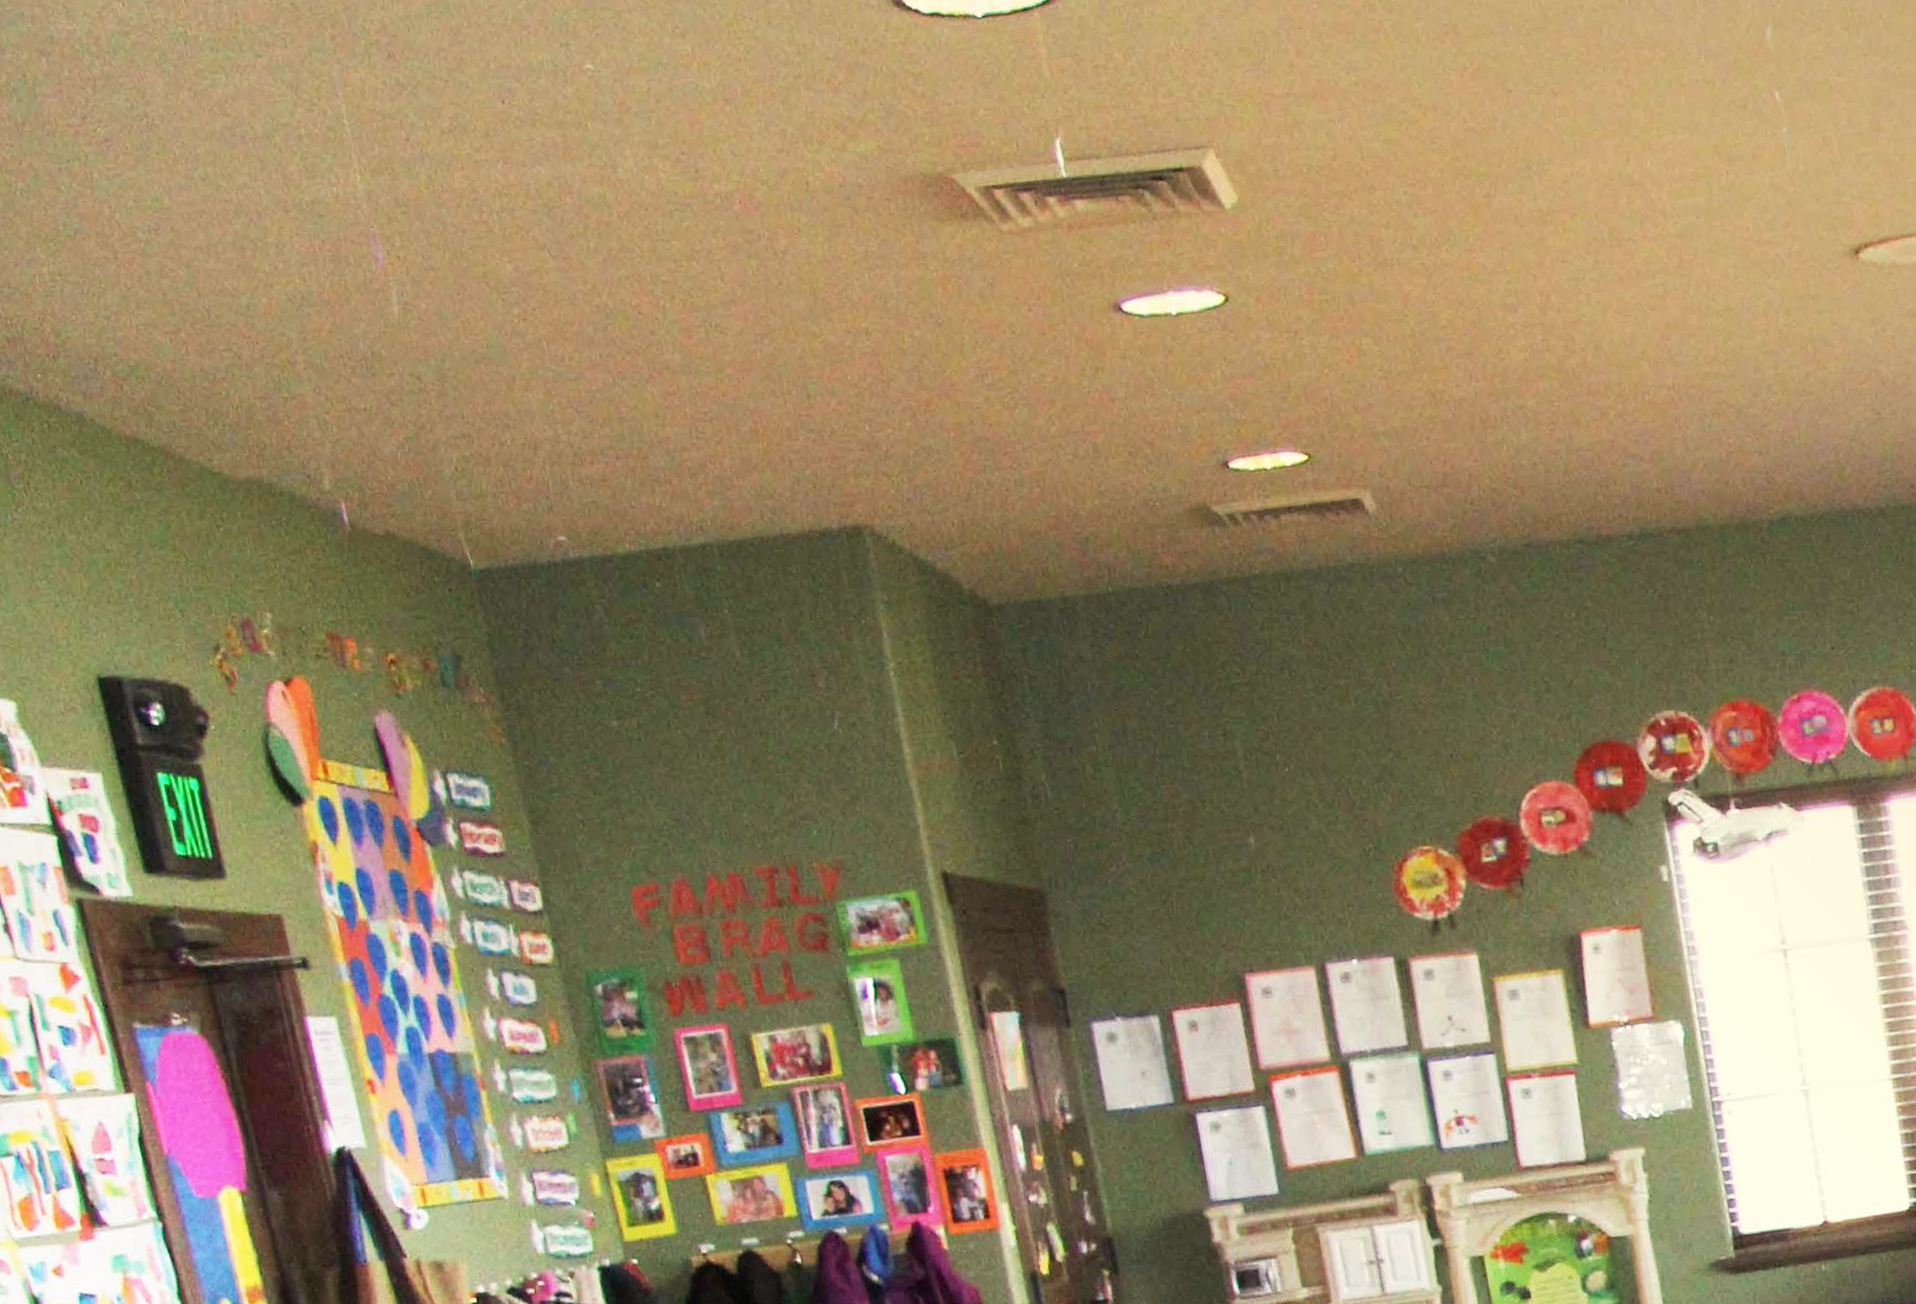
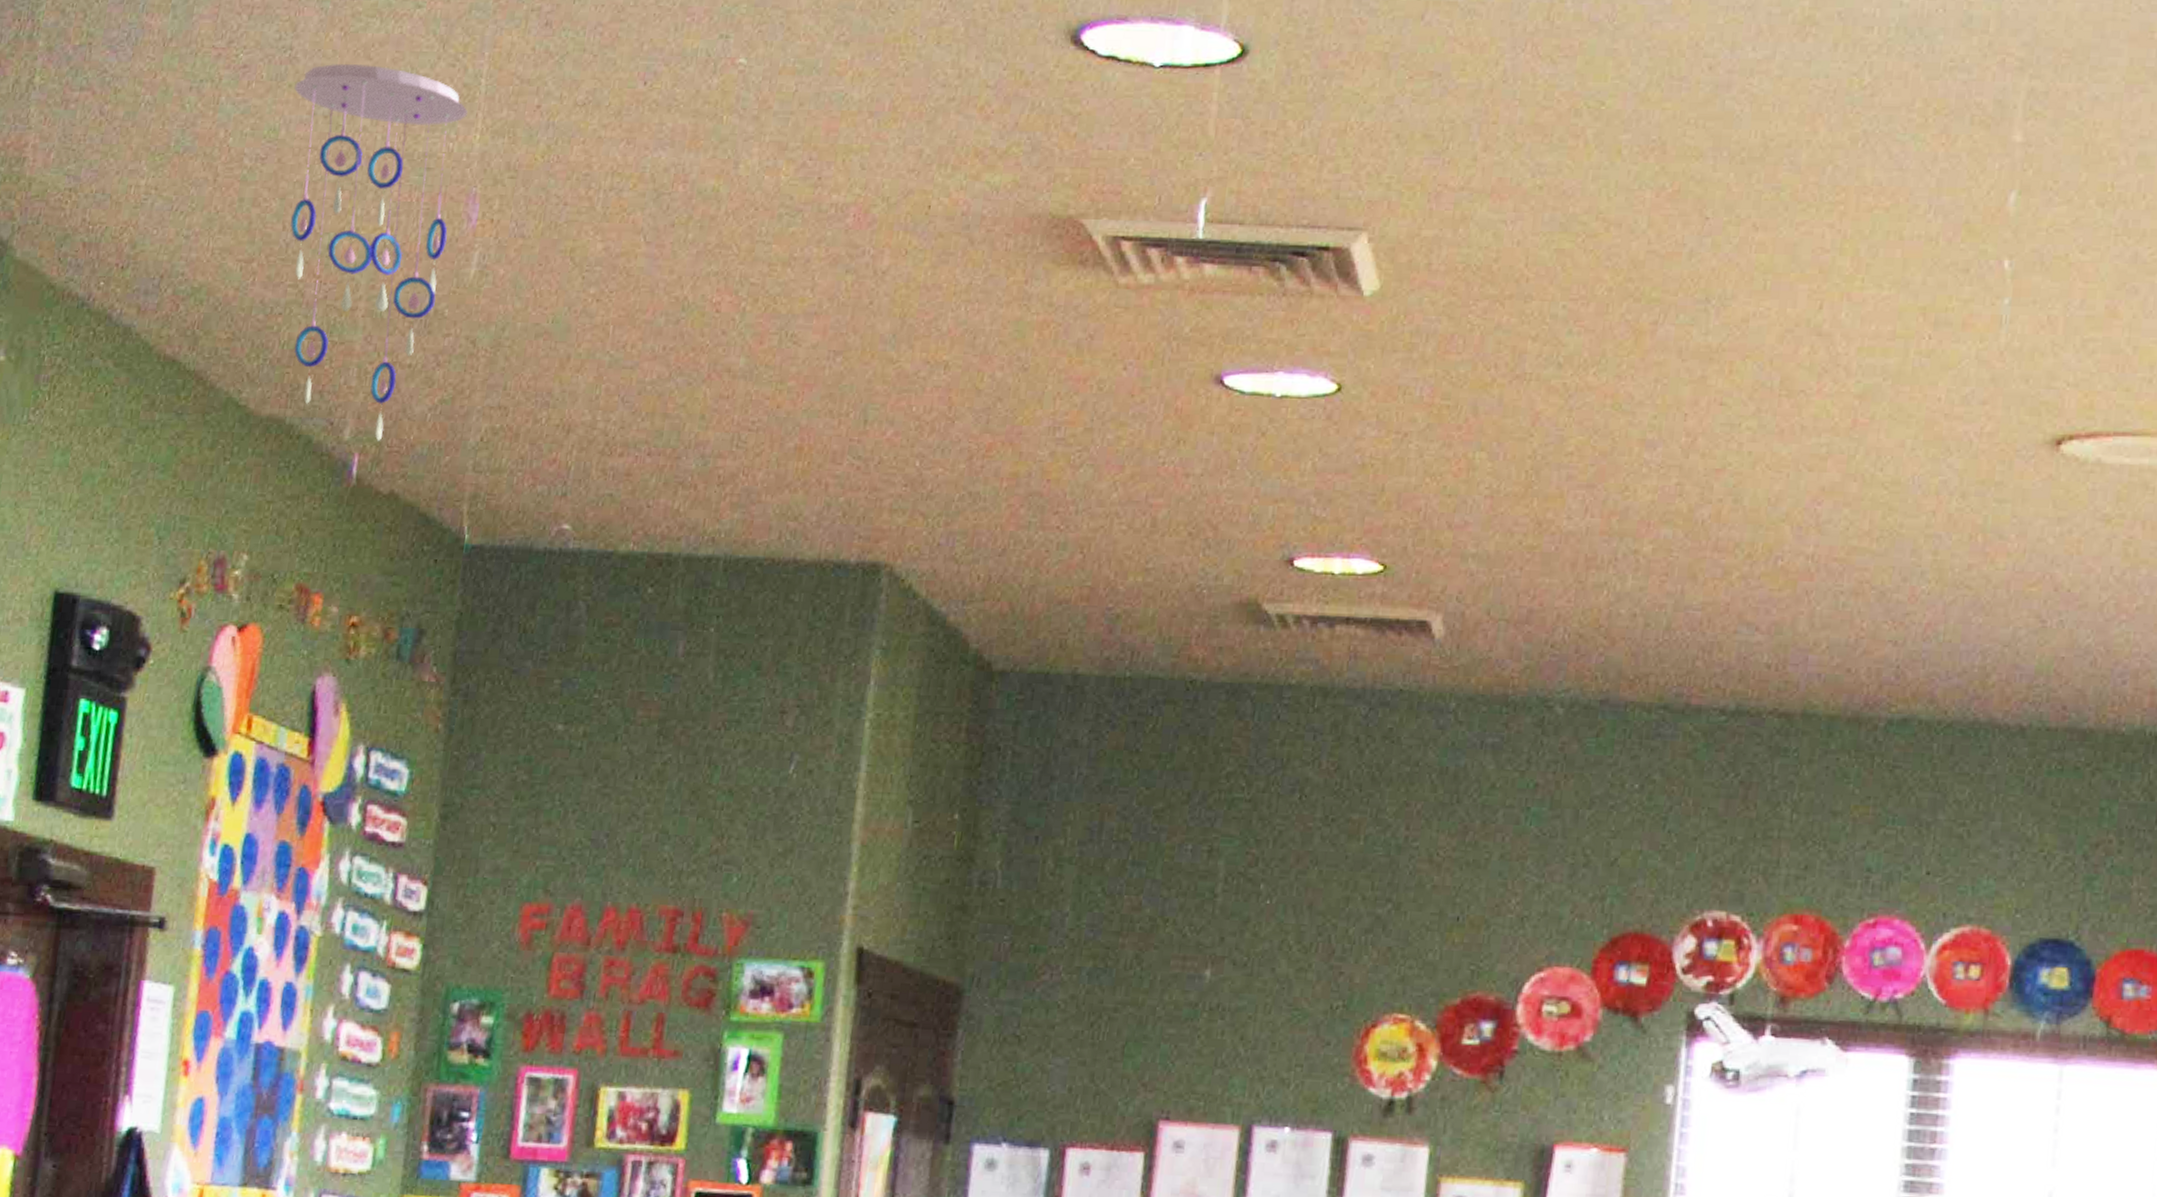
ceiling mobile: none [162,121,370,487] -> present [290,64,468,442]

